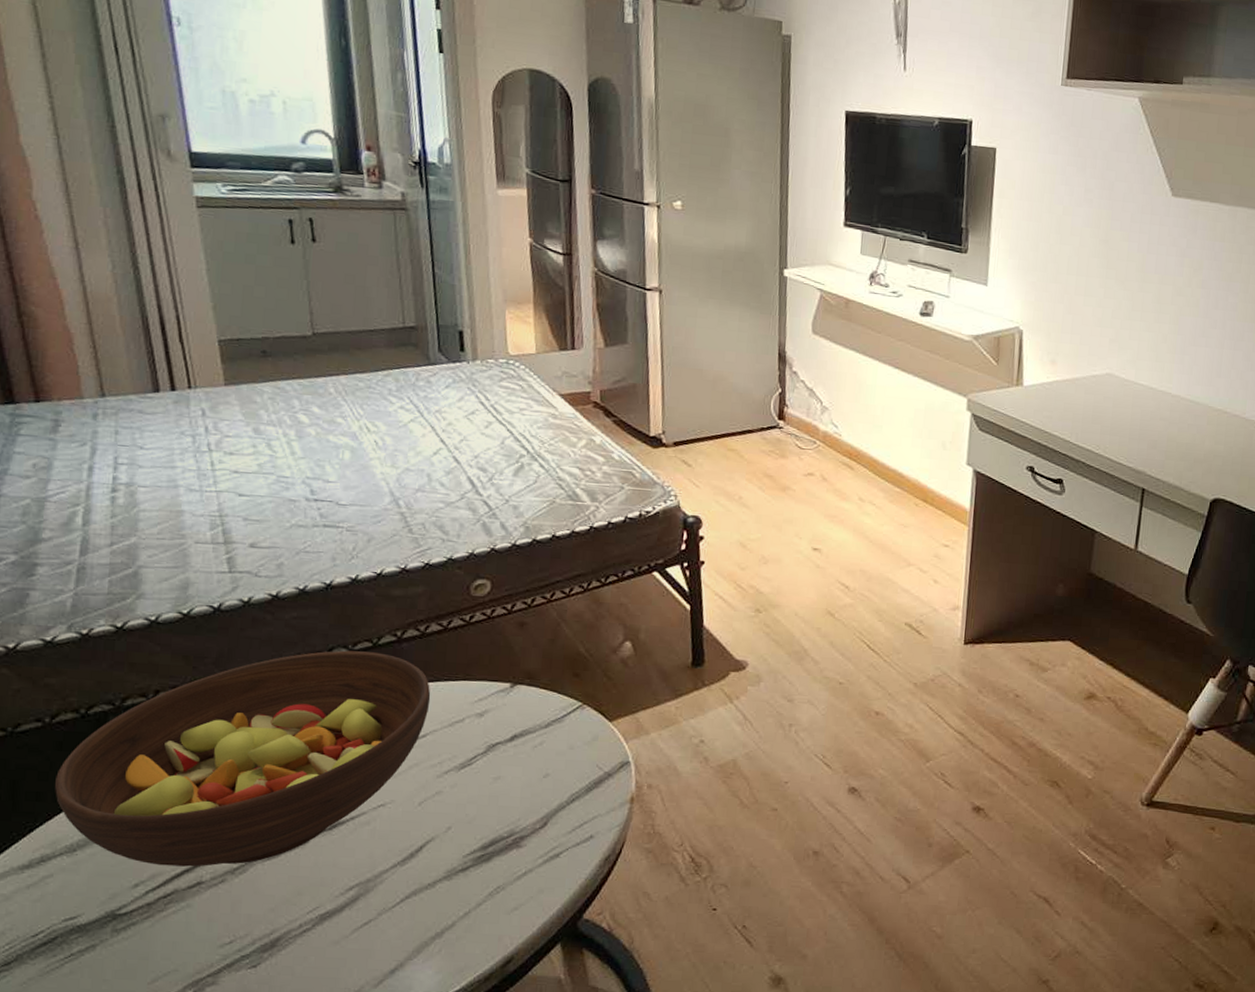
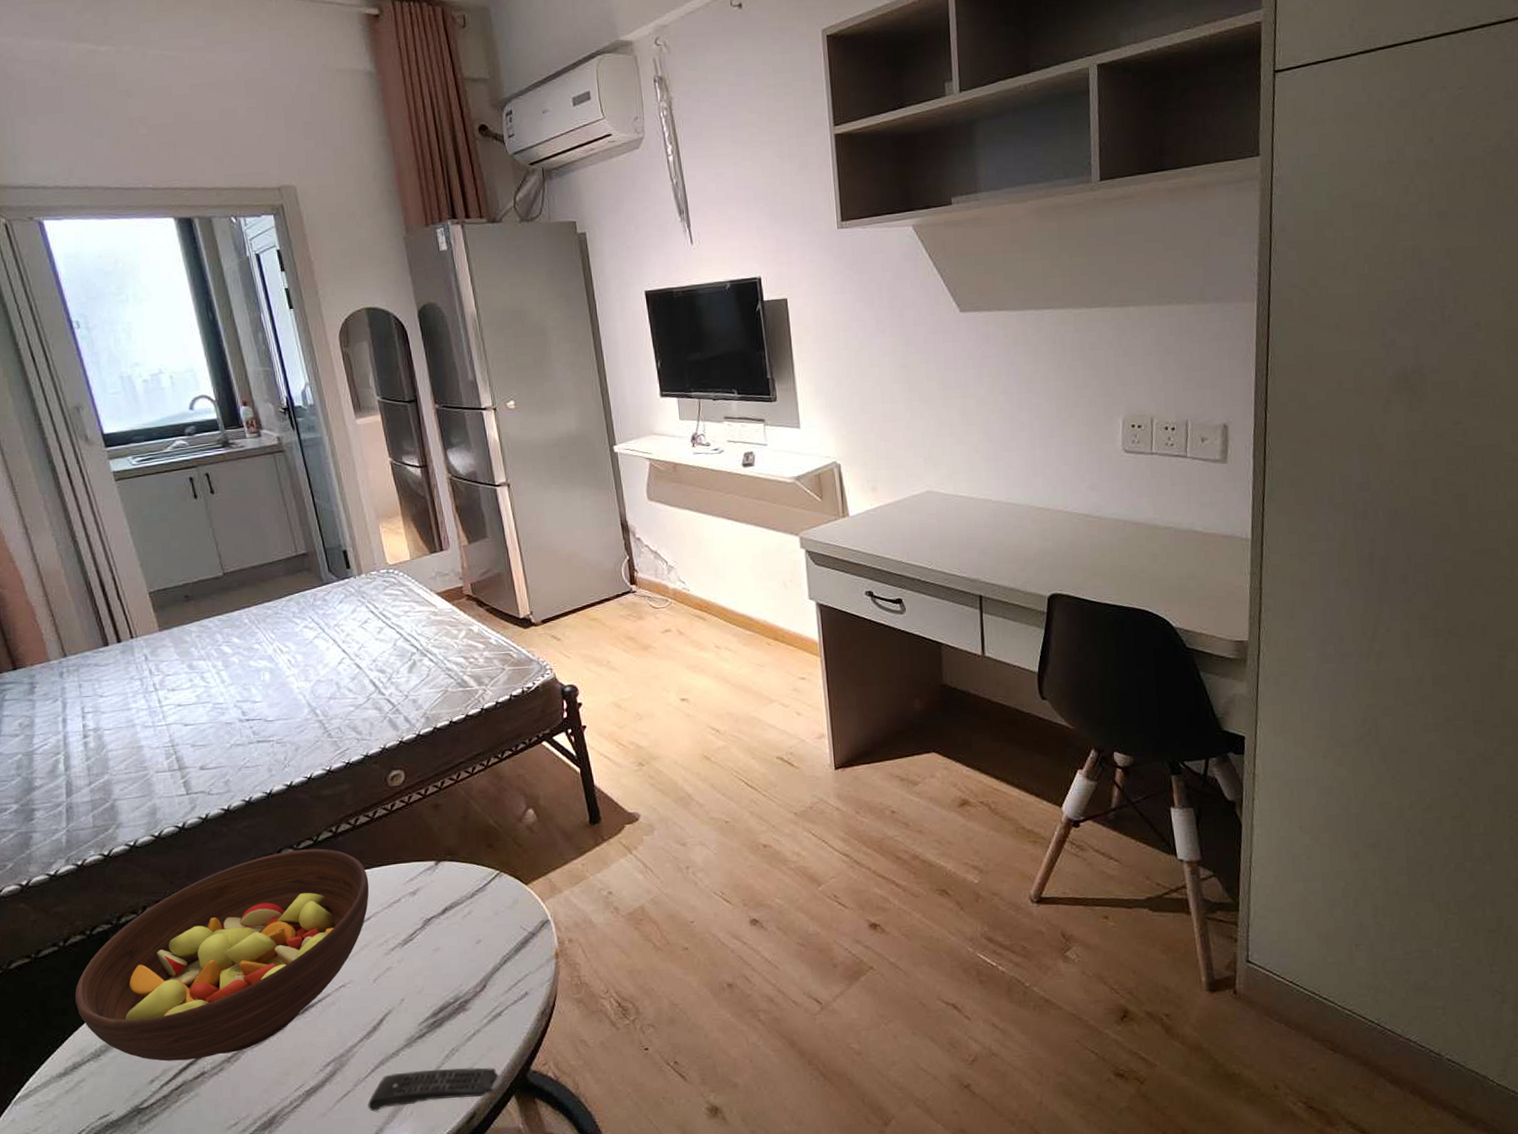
remote control: none [390,906,549,945] -> present [368,1067,502,1112]

